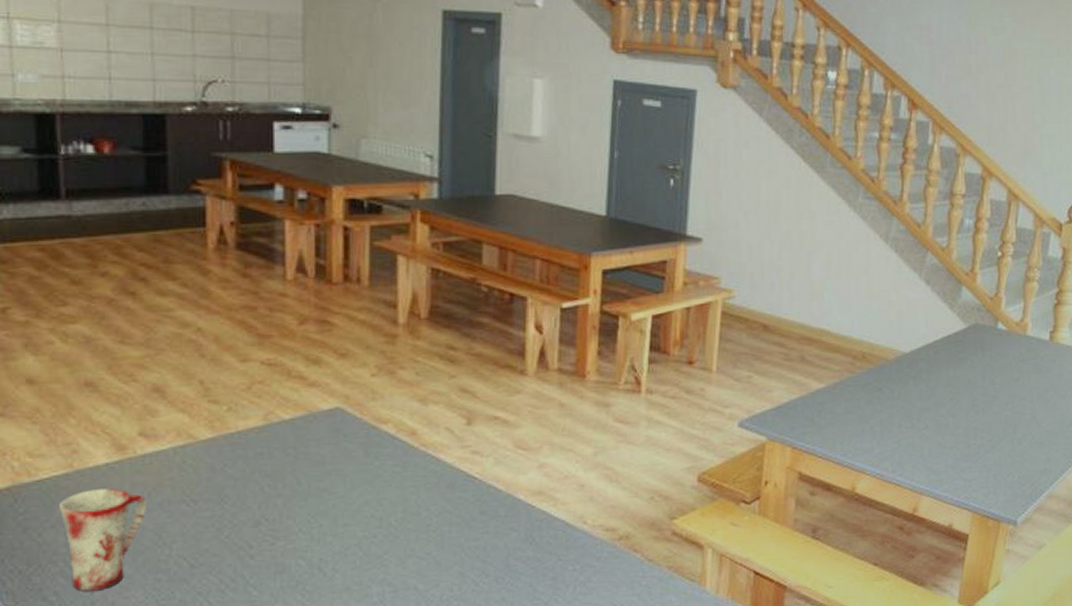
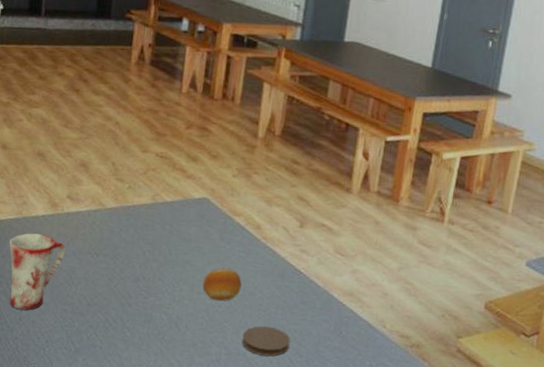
fruit: none [349,488,400,531] -> present [202,267,242,301]
coaster: none [410,548,472,585] -> present [241,326,290,357]

